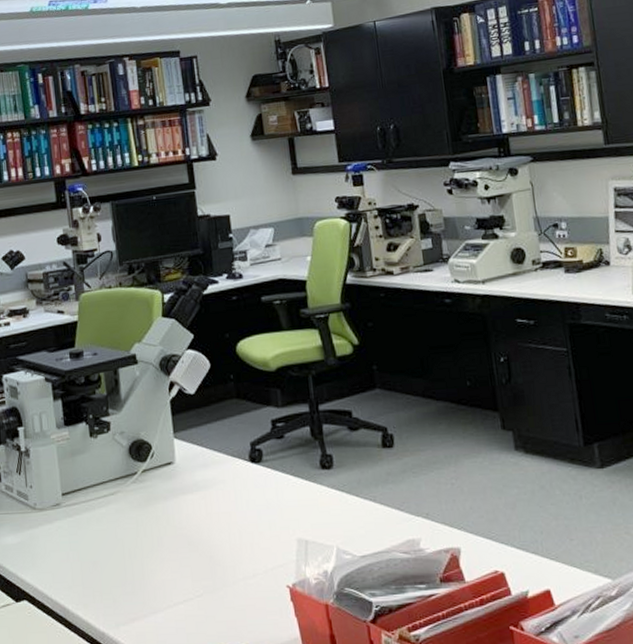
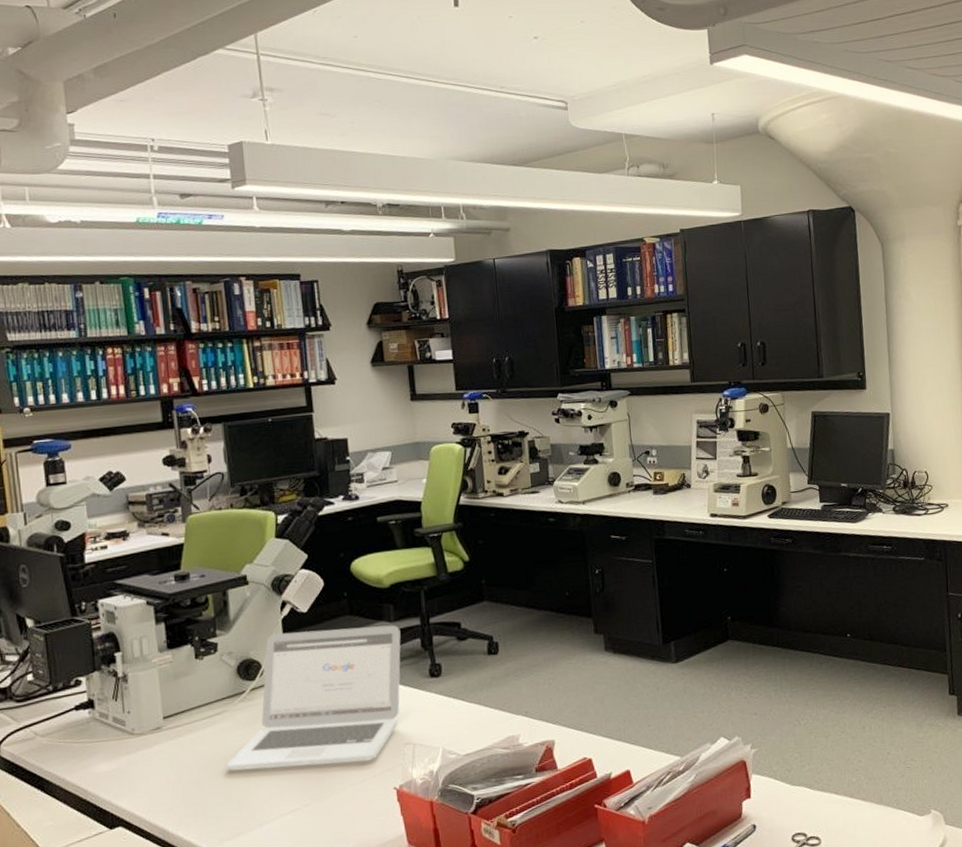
laptop: none [119,410,291,555] -> present [225,625,401,771]

